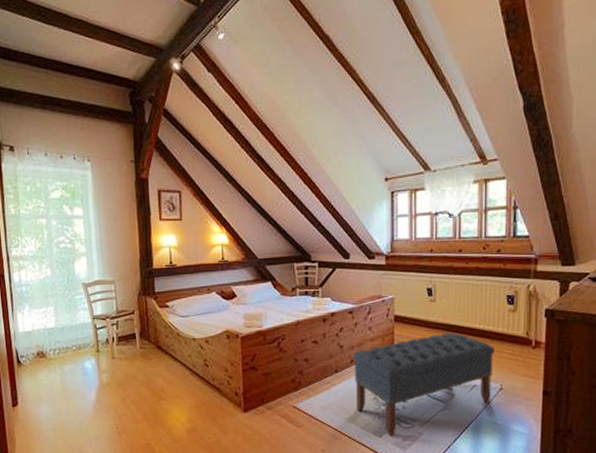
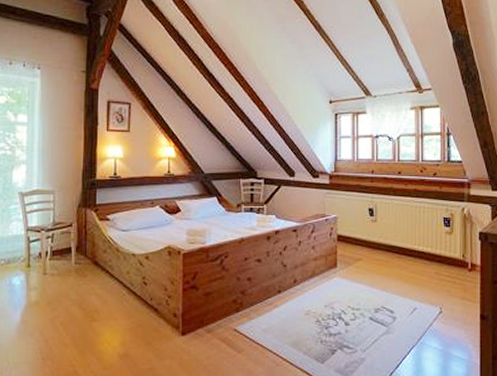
bench: present [352,332,496,437] -> none [295,253,434,363]

